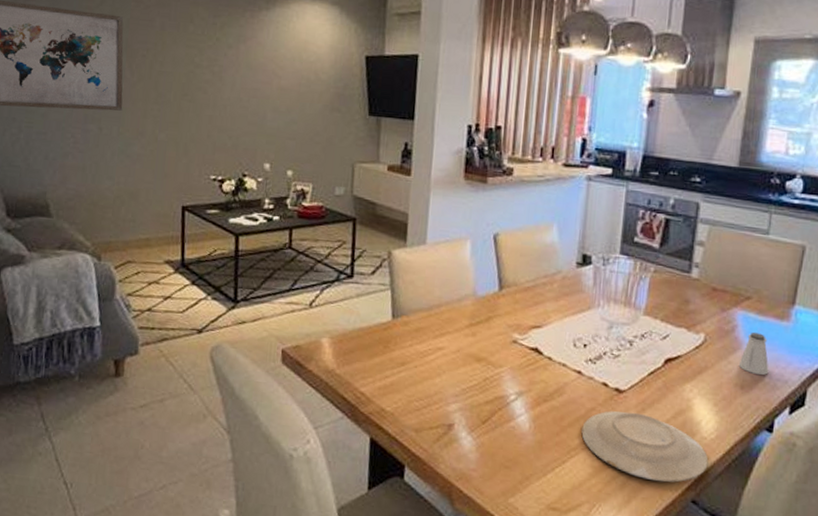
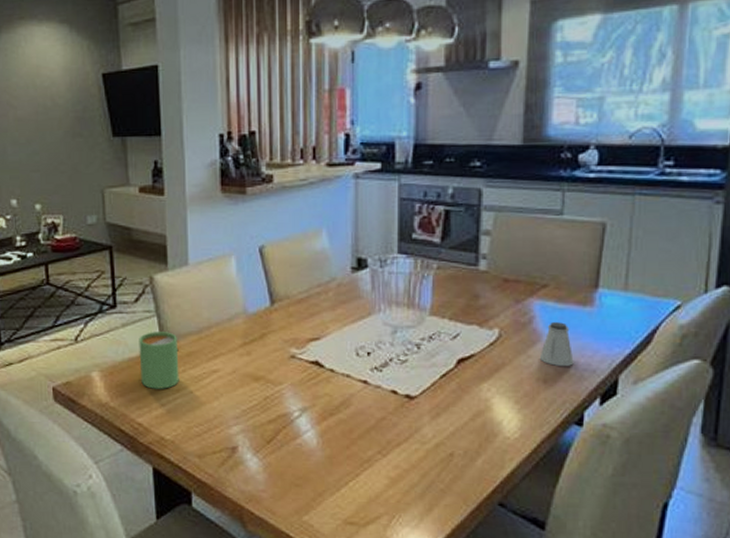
mug: none [368,304,408,362] -> present [139,332,179,389]
plate: present [581,411,709,482] -> none [373,418,514,487]

